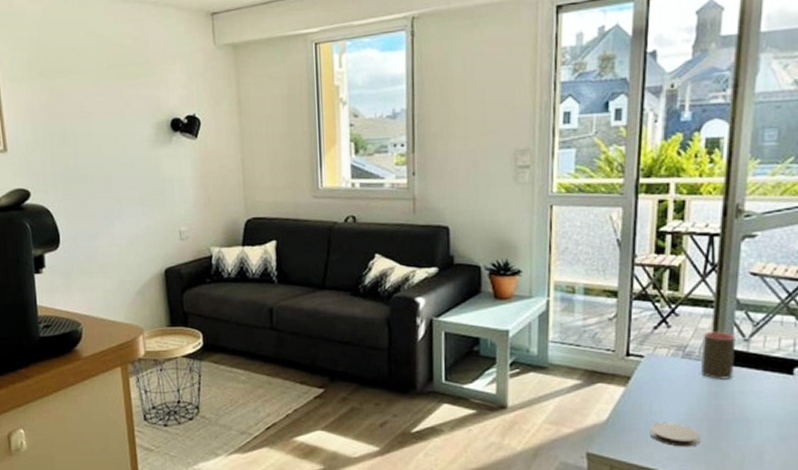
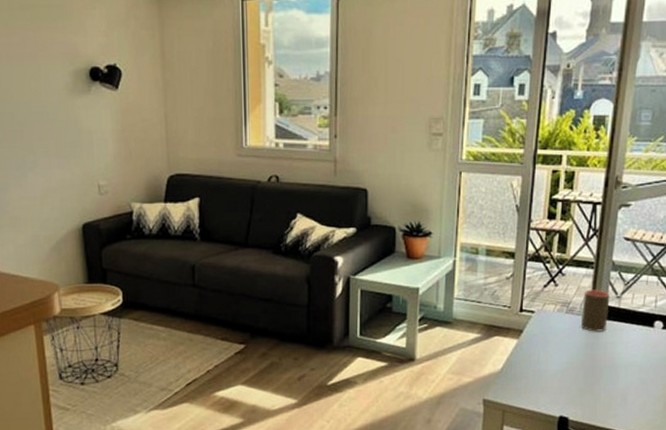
coaster: present [649,422,700,447] -> none [536,370,577,392]

